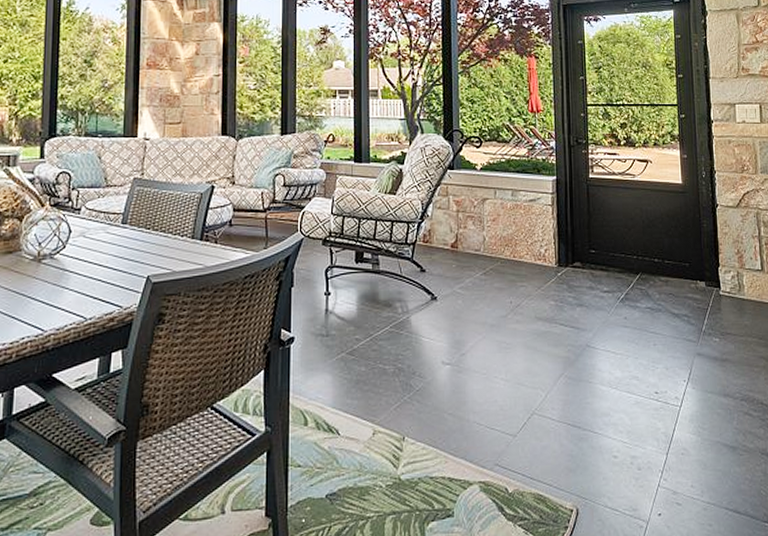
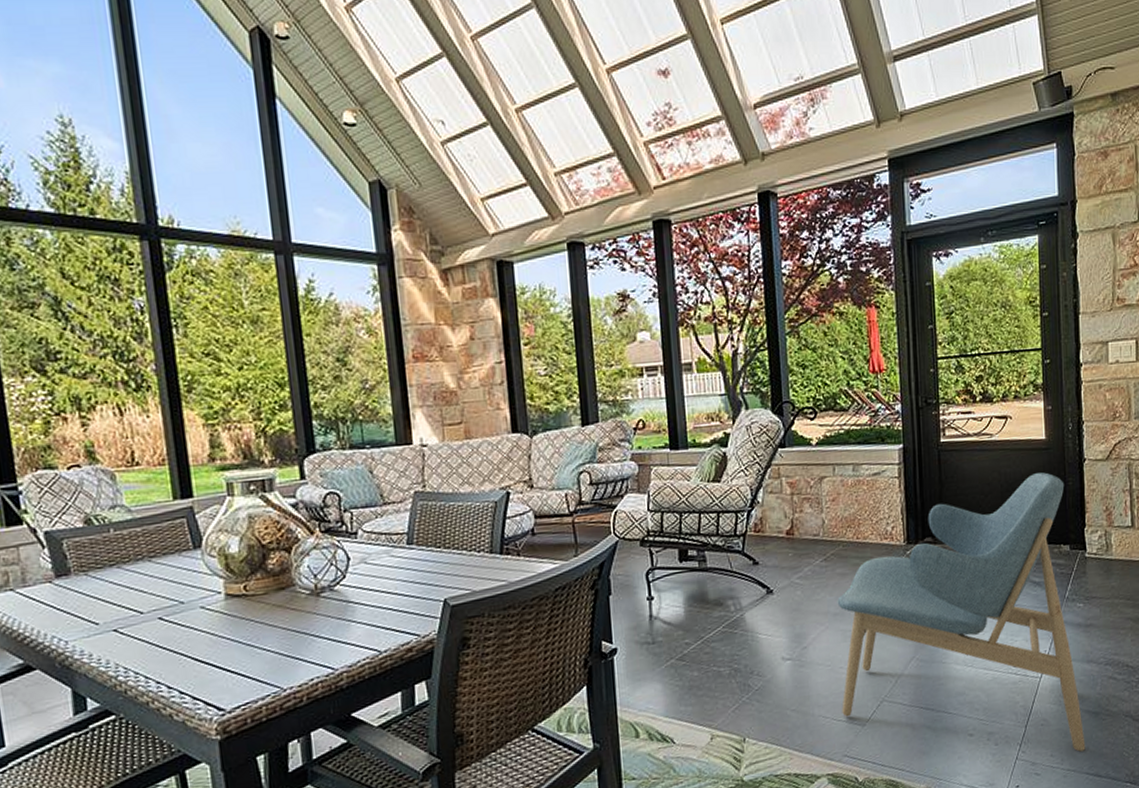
lounge chair: none [494,213,724,485] -> present [837,472,1086,752]

